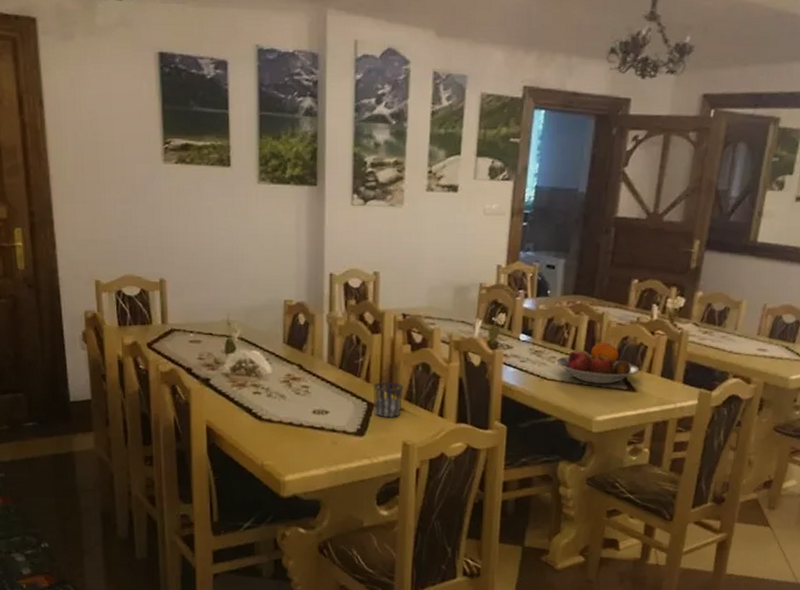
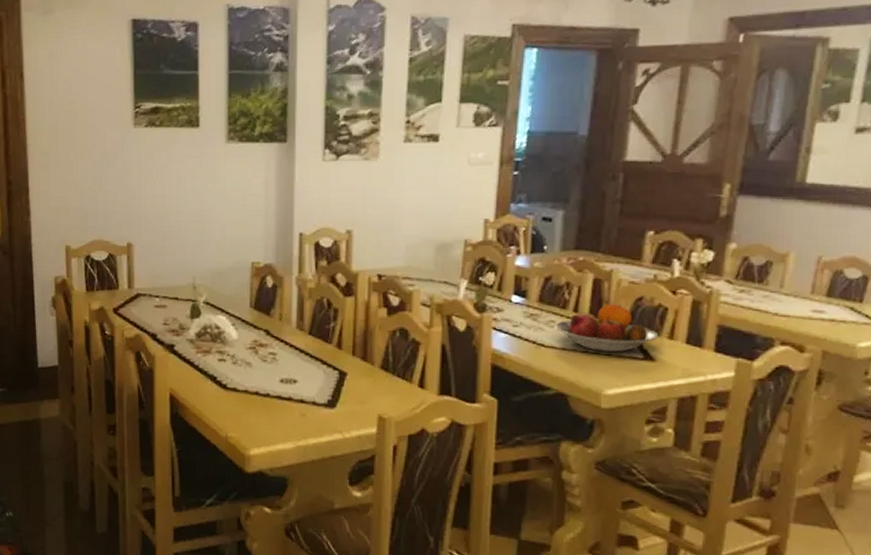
cup: present [374,381,404,418] -> none [346,348,379,389]

